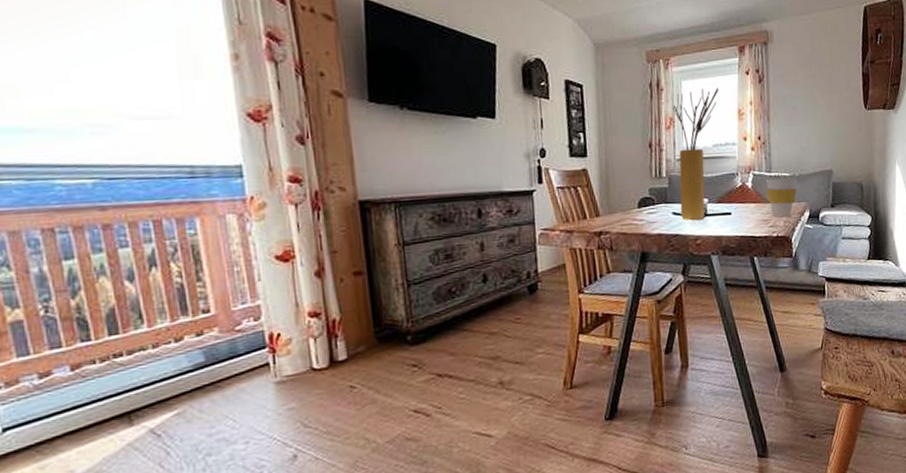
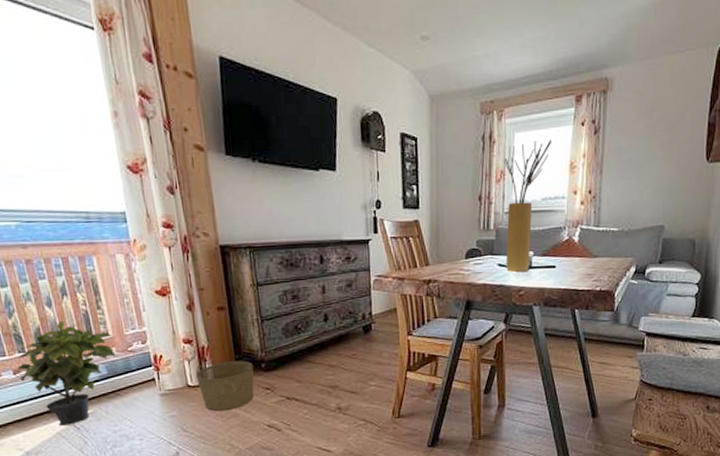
potted plant: none [75,297,218,434] -> present [16,320,116,426]
basket: none [323,333,398,399] -> present [195,361,254,412]
cup: present [765,178,798,218] -> none [592,233,627,272]

